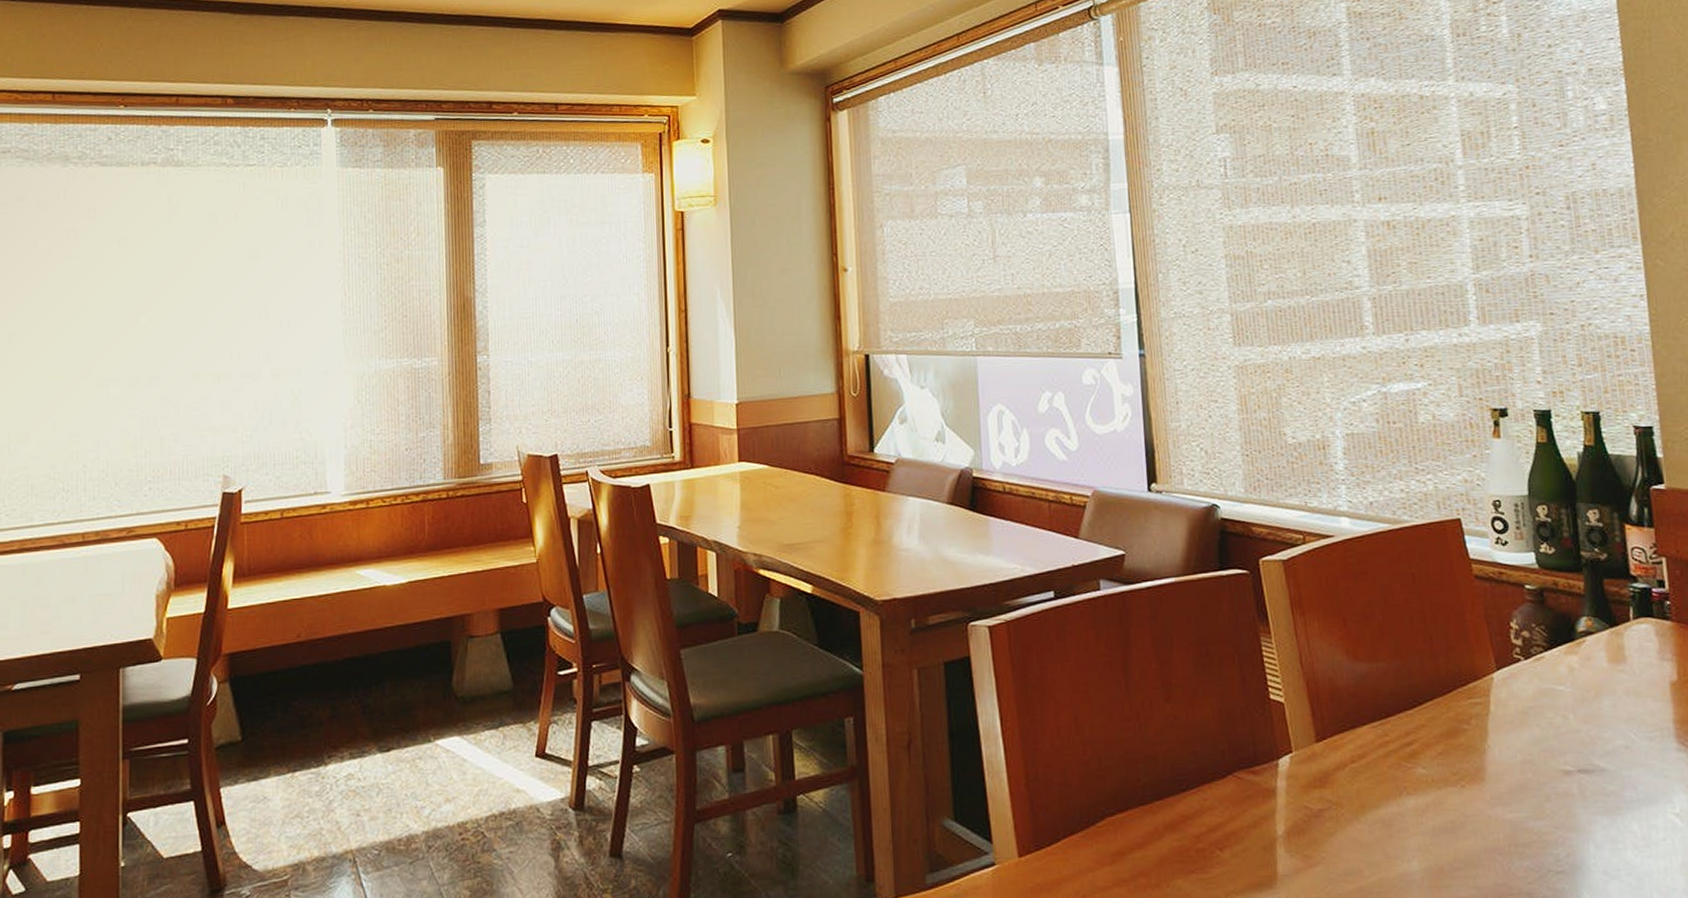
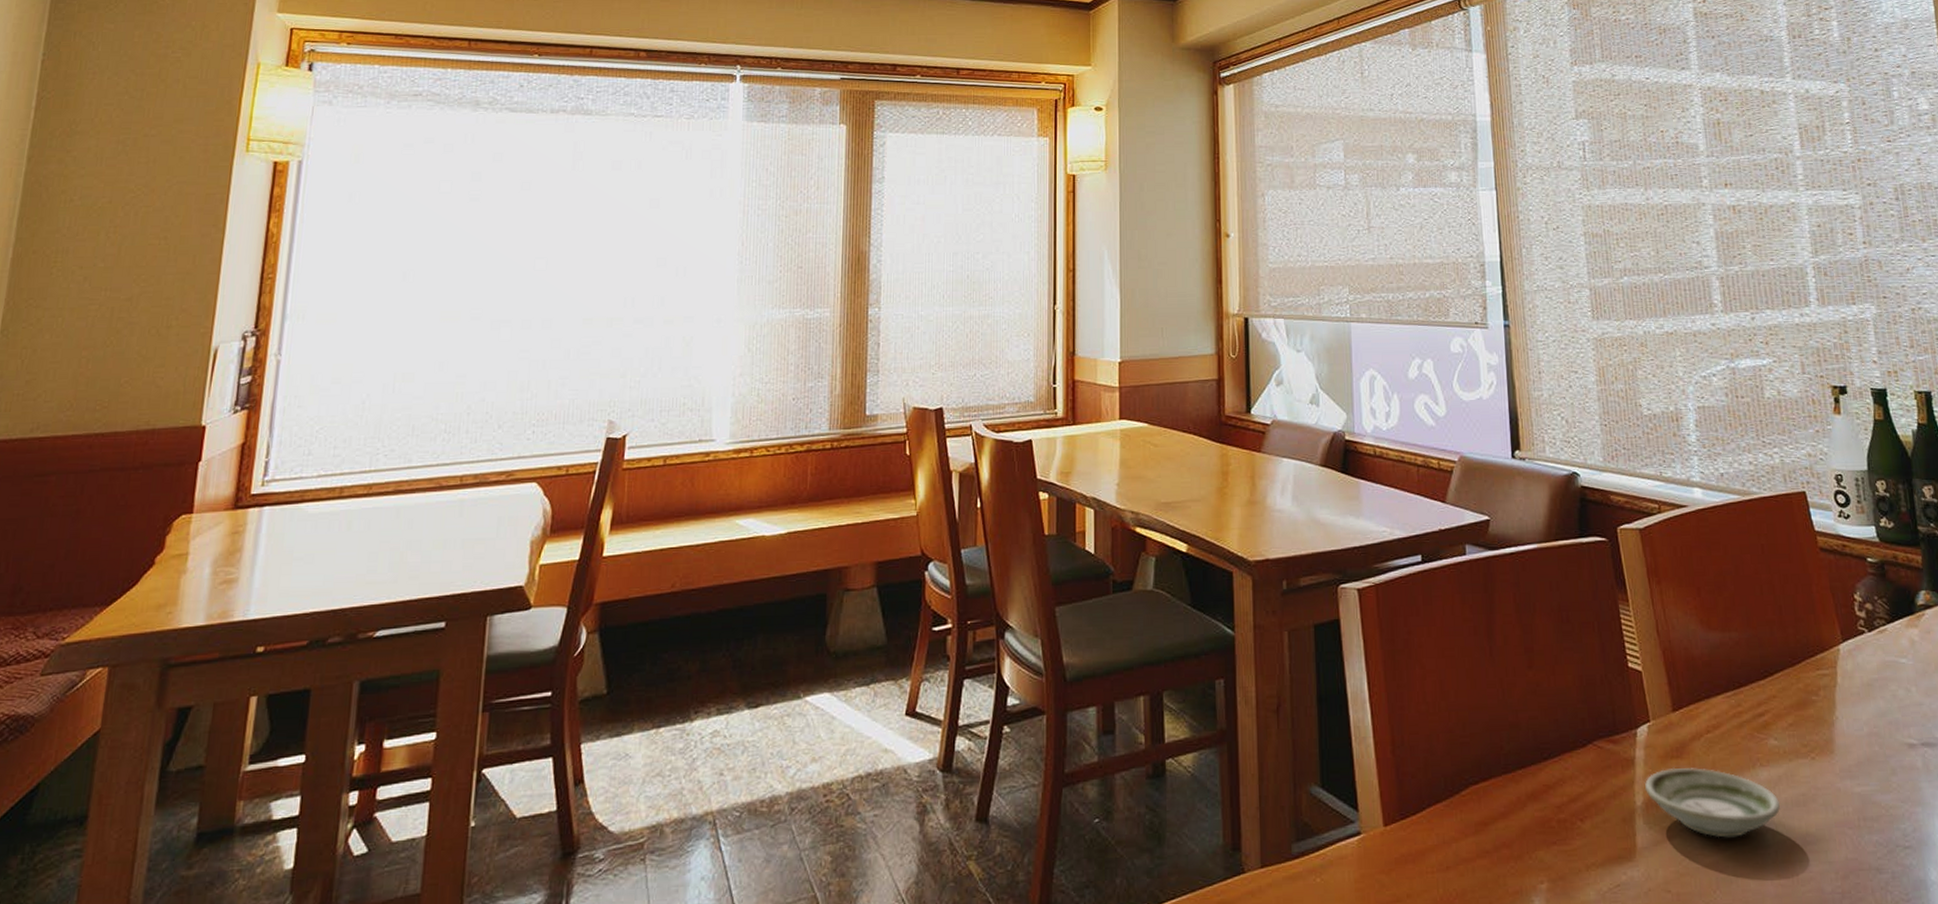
saucer: none [1286,797,1428,865] -> present [1644,767,1781,838]

